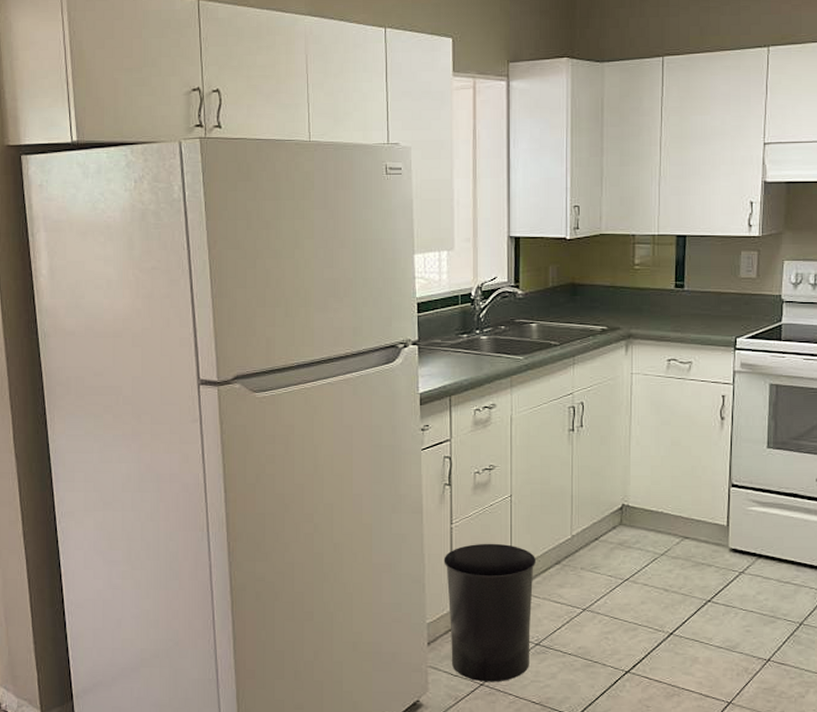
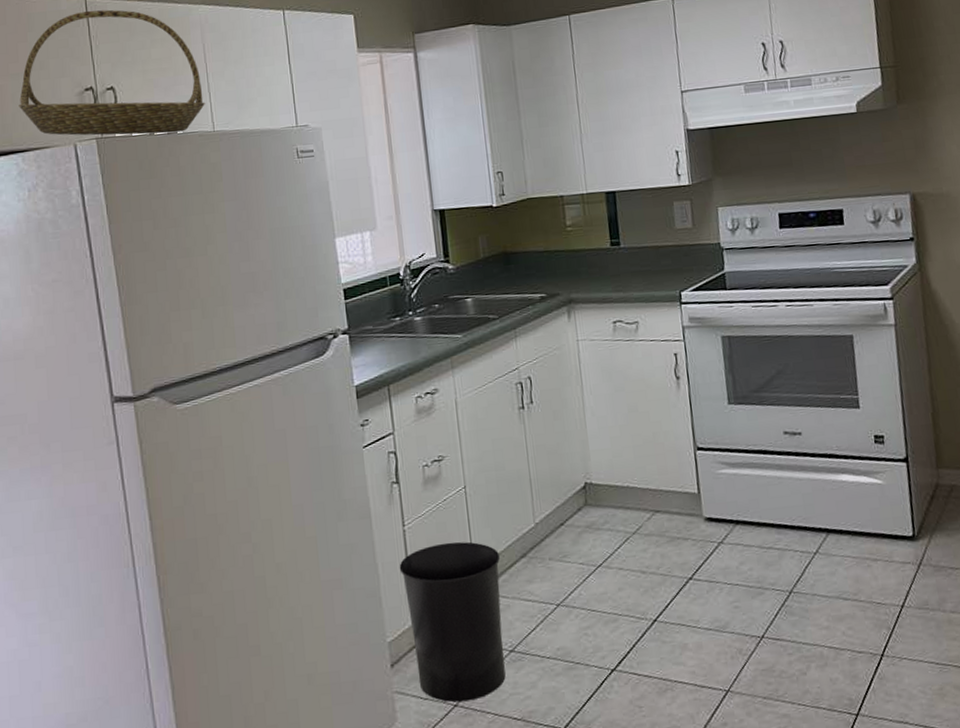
basket: none [130,12,303,139] -> present [19,9,205,136]

